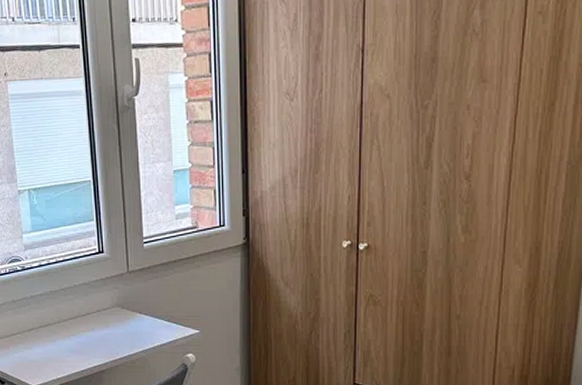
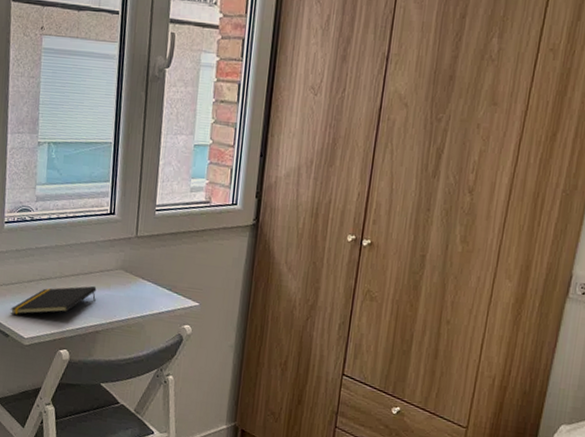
notepad: none [15,326,96,364] -> present [10,285,97,315]

